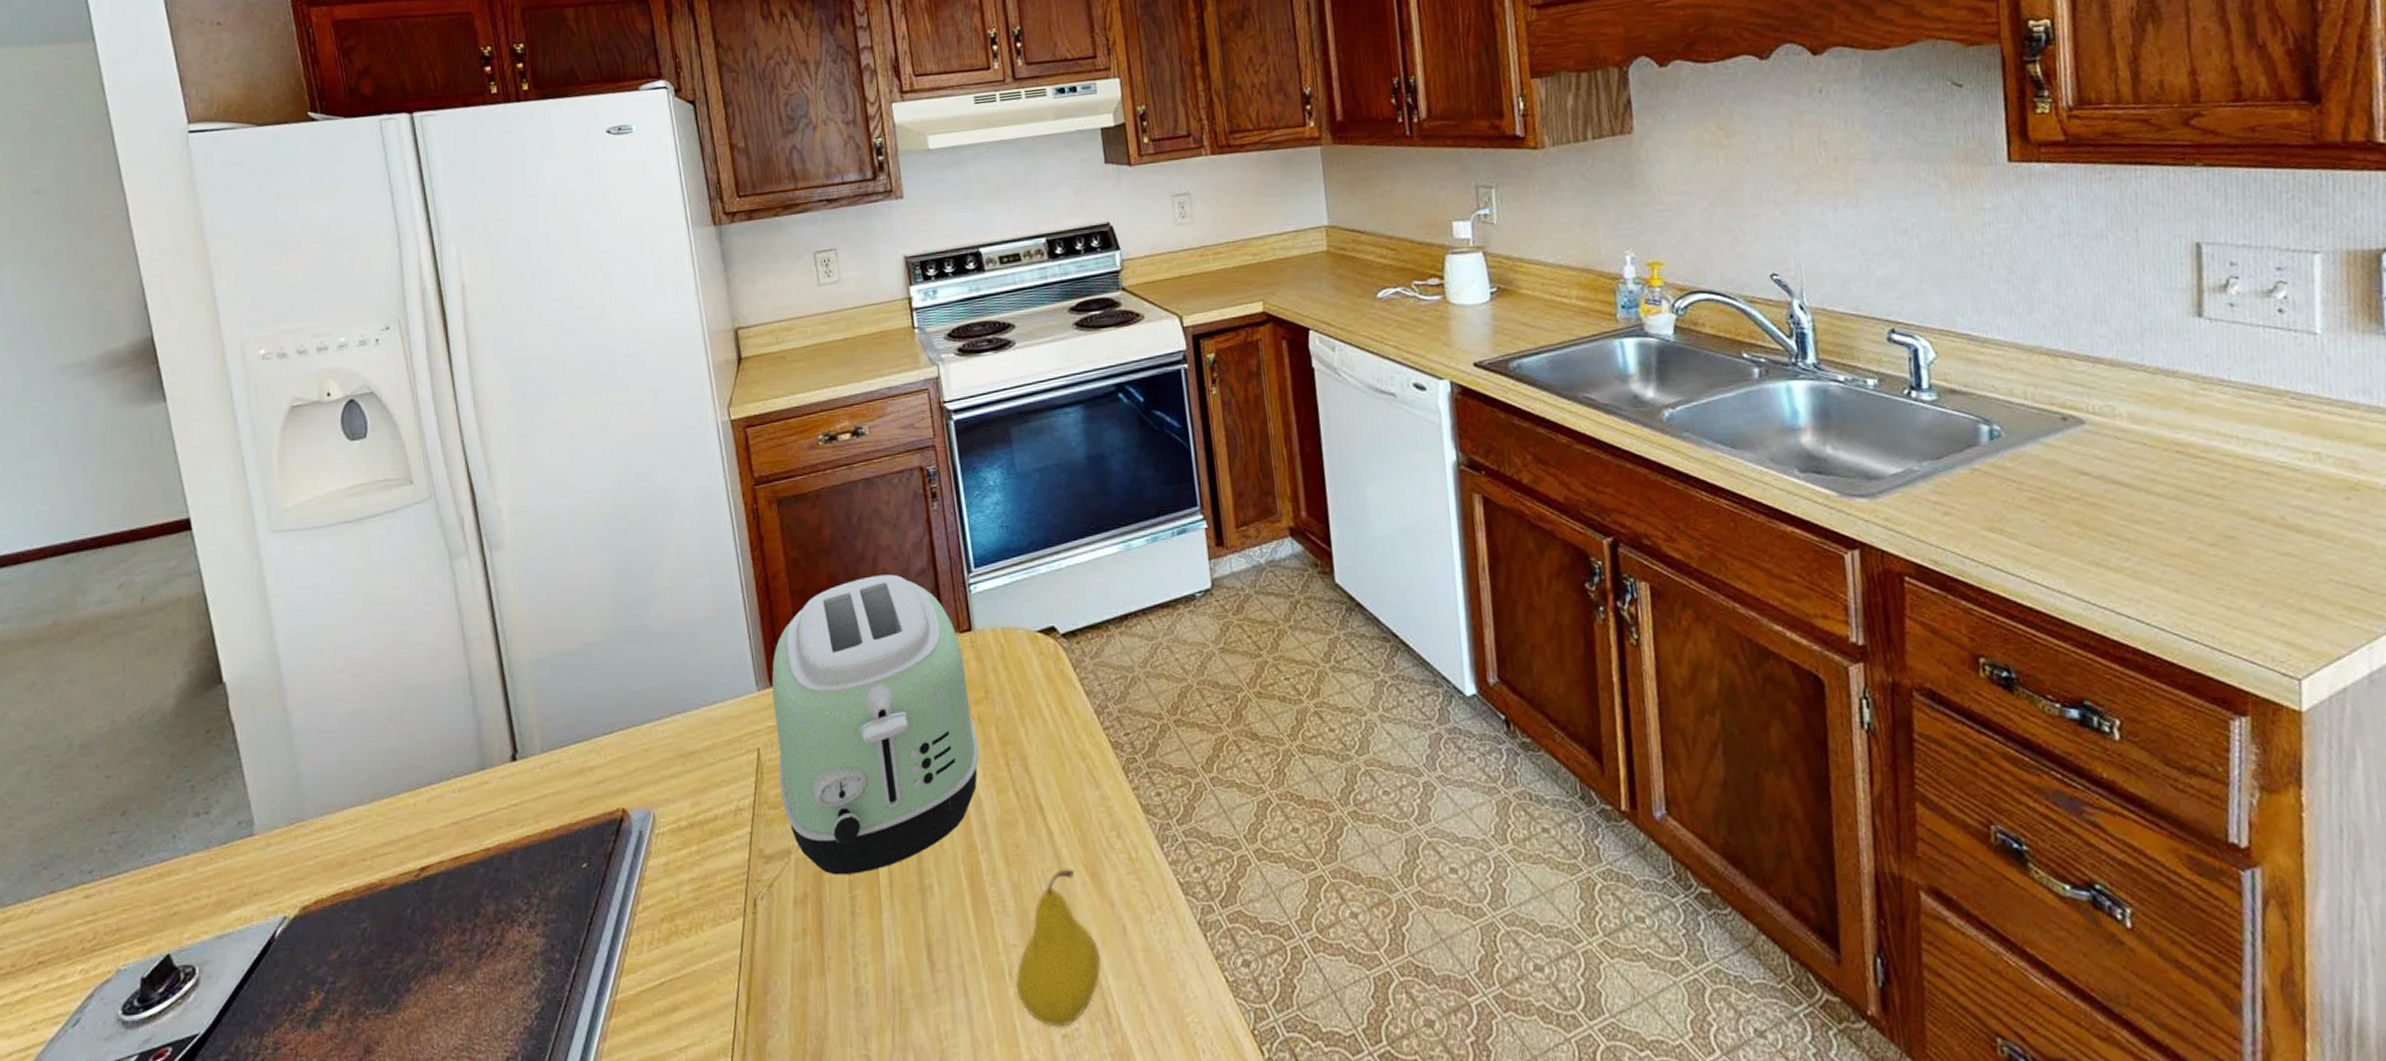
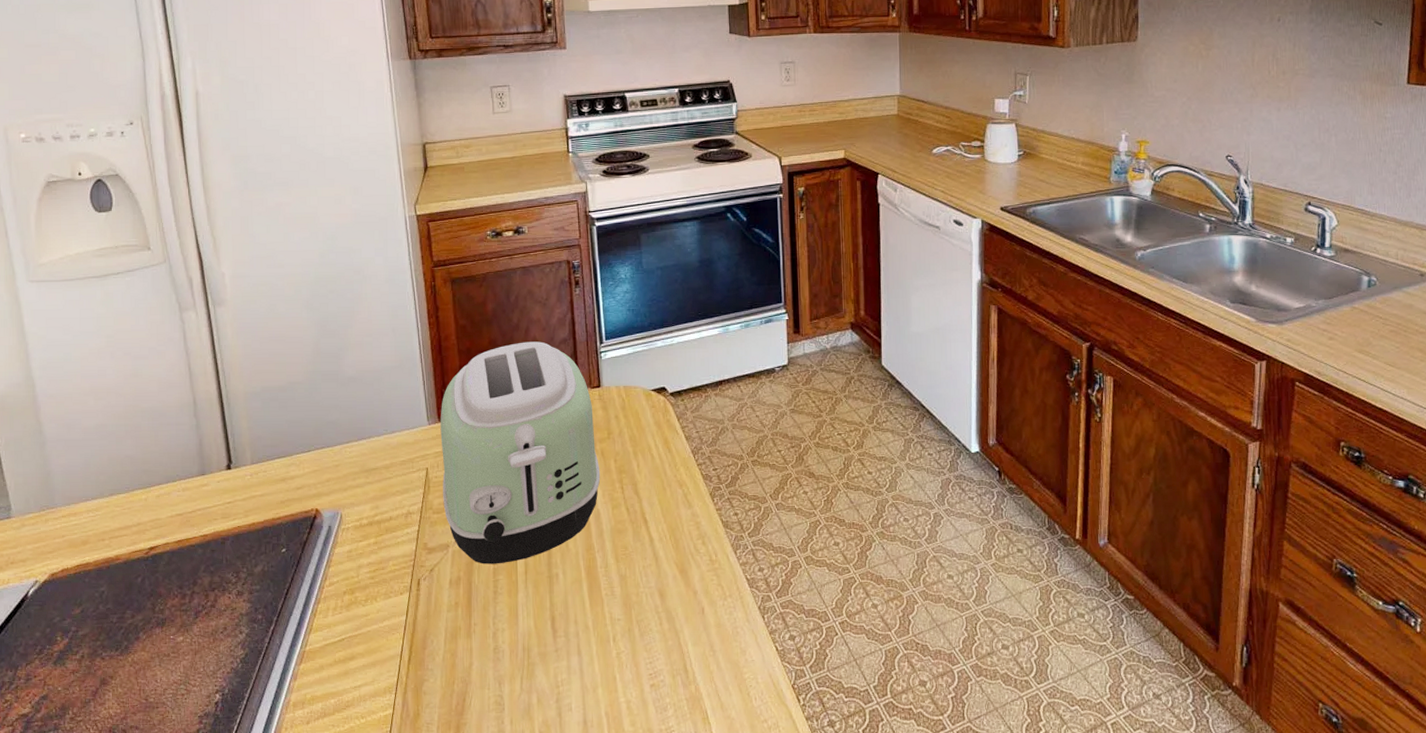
fruit: present [1015,869,1102,1027] -> none [618,566,684,679]

